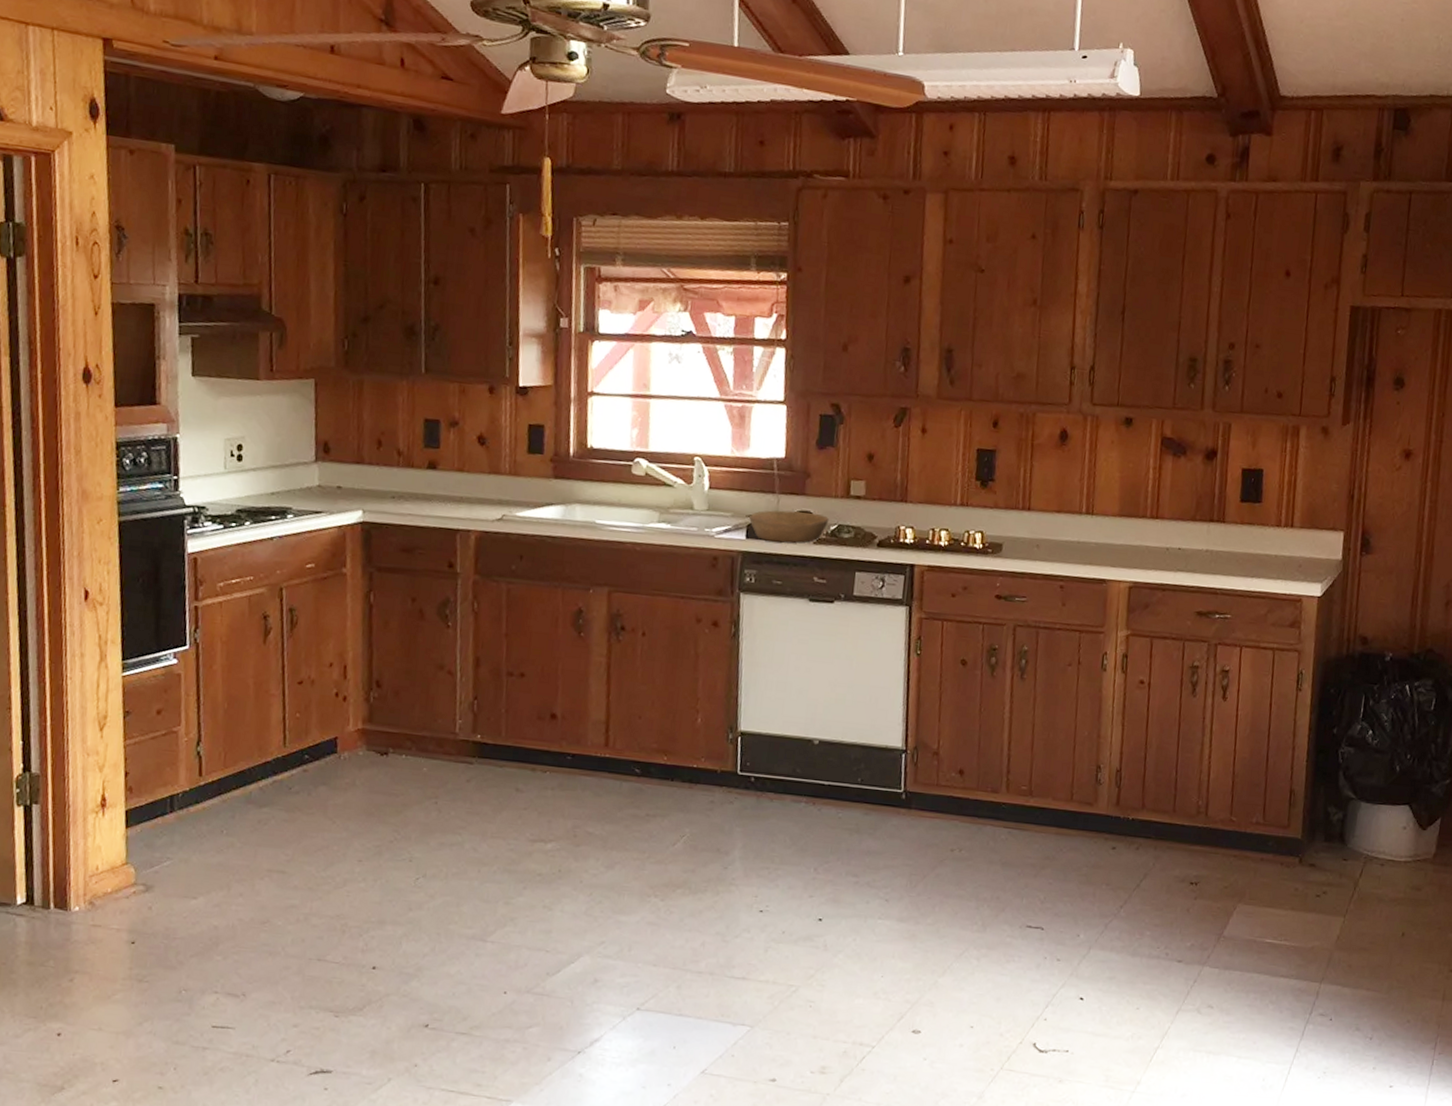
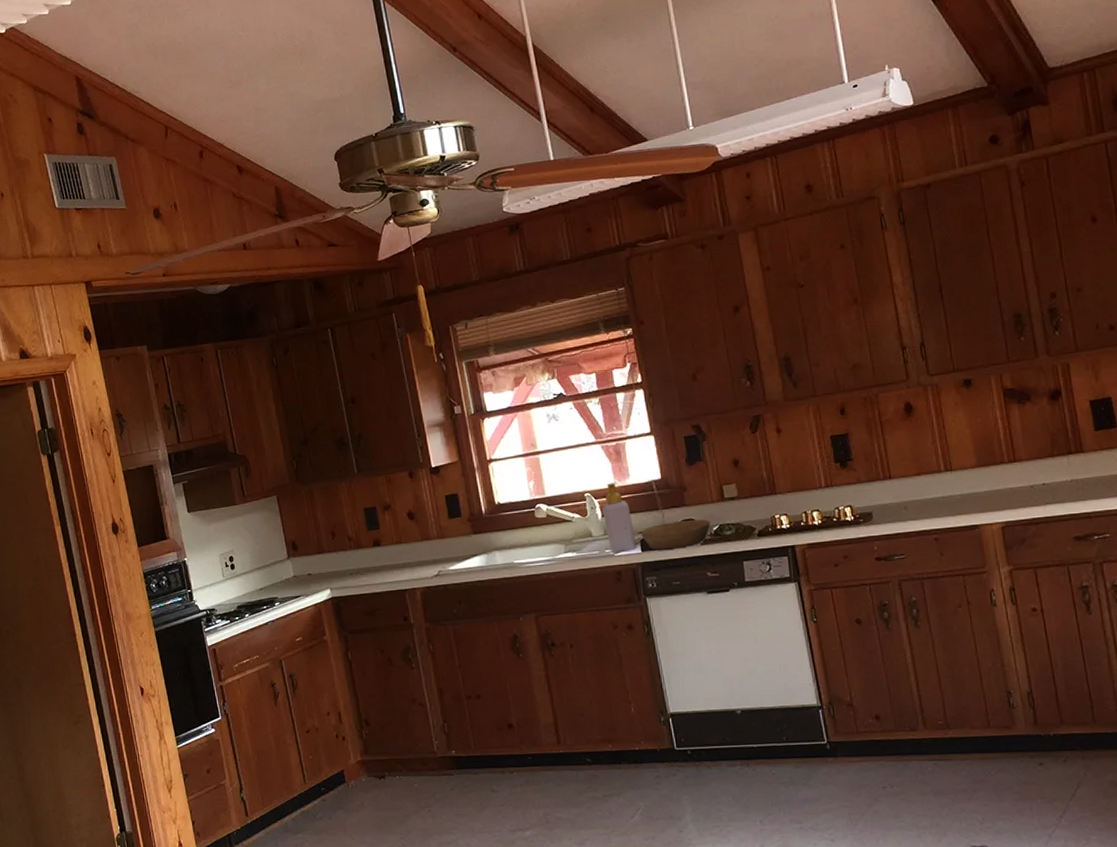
soap bottle: none [710,450,743,536] -> present [601,483,637,554]

